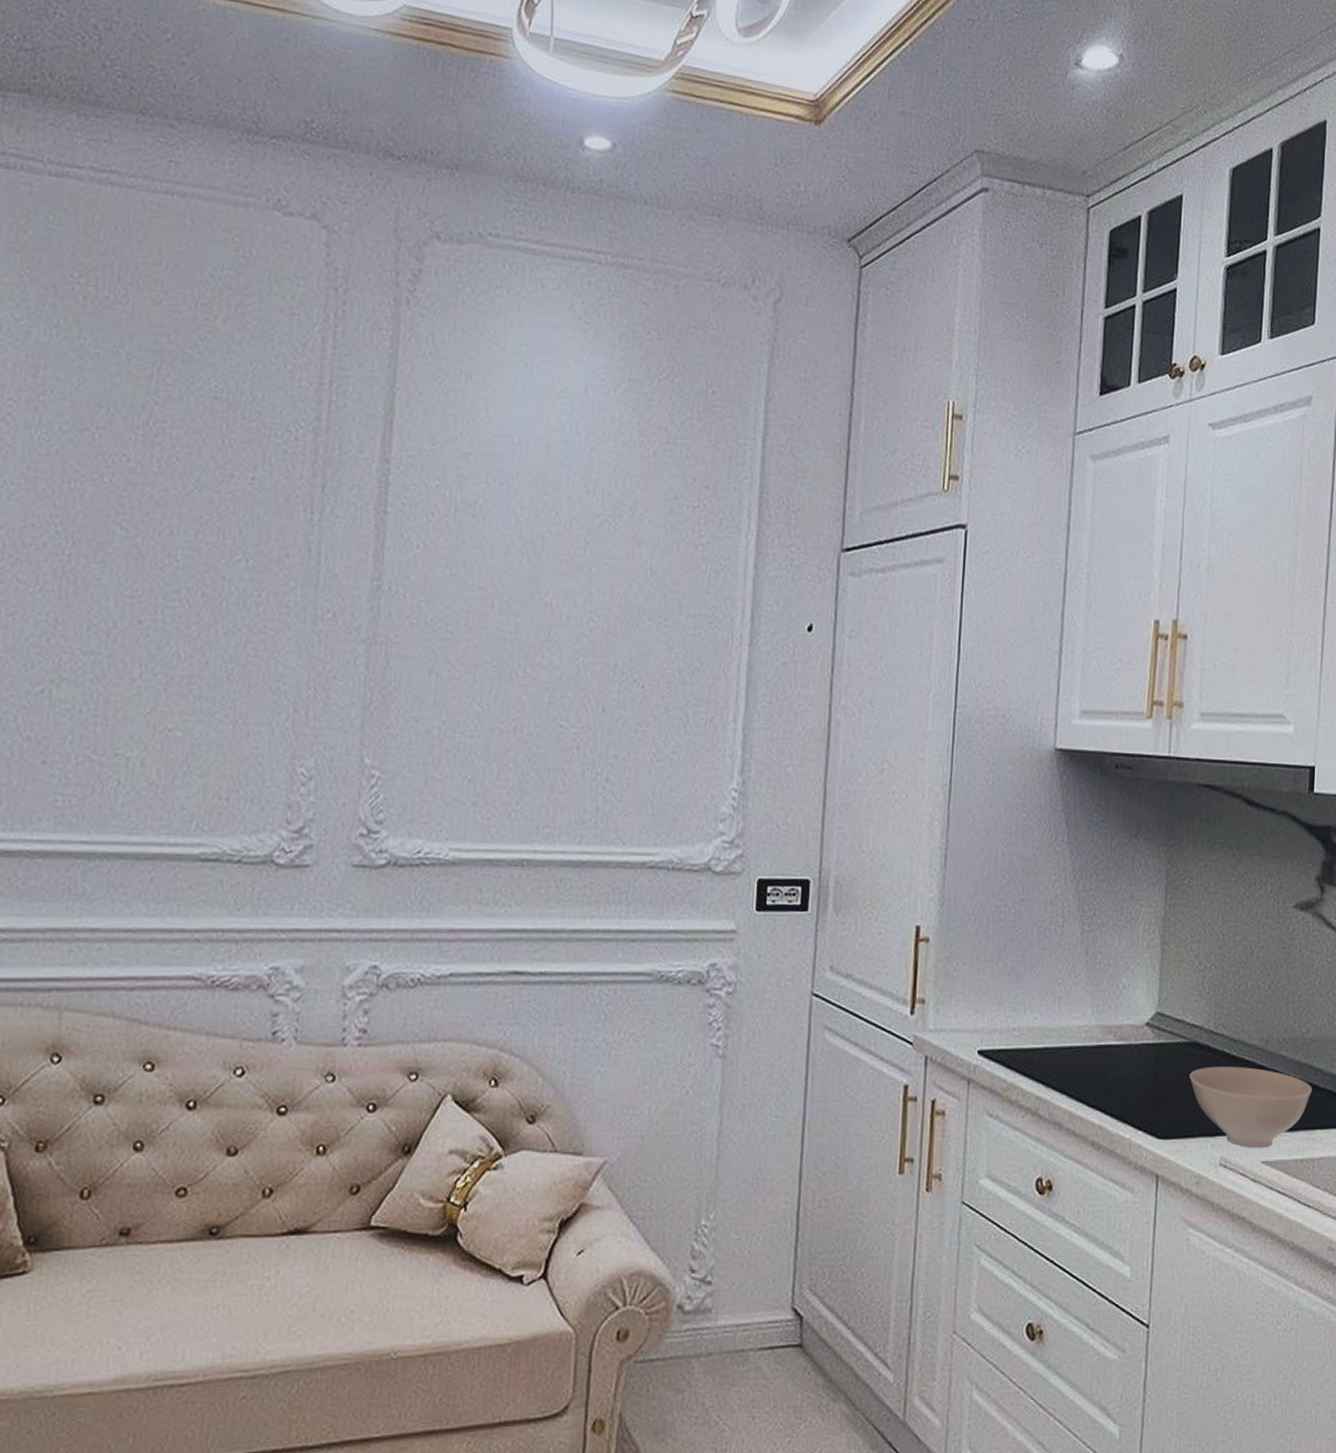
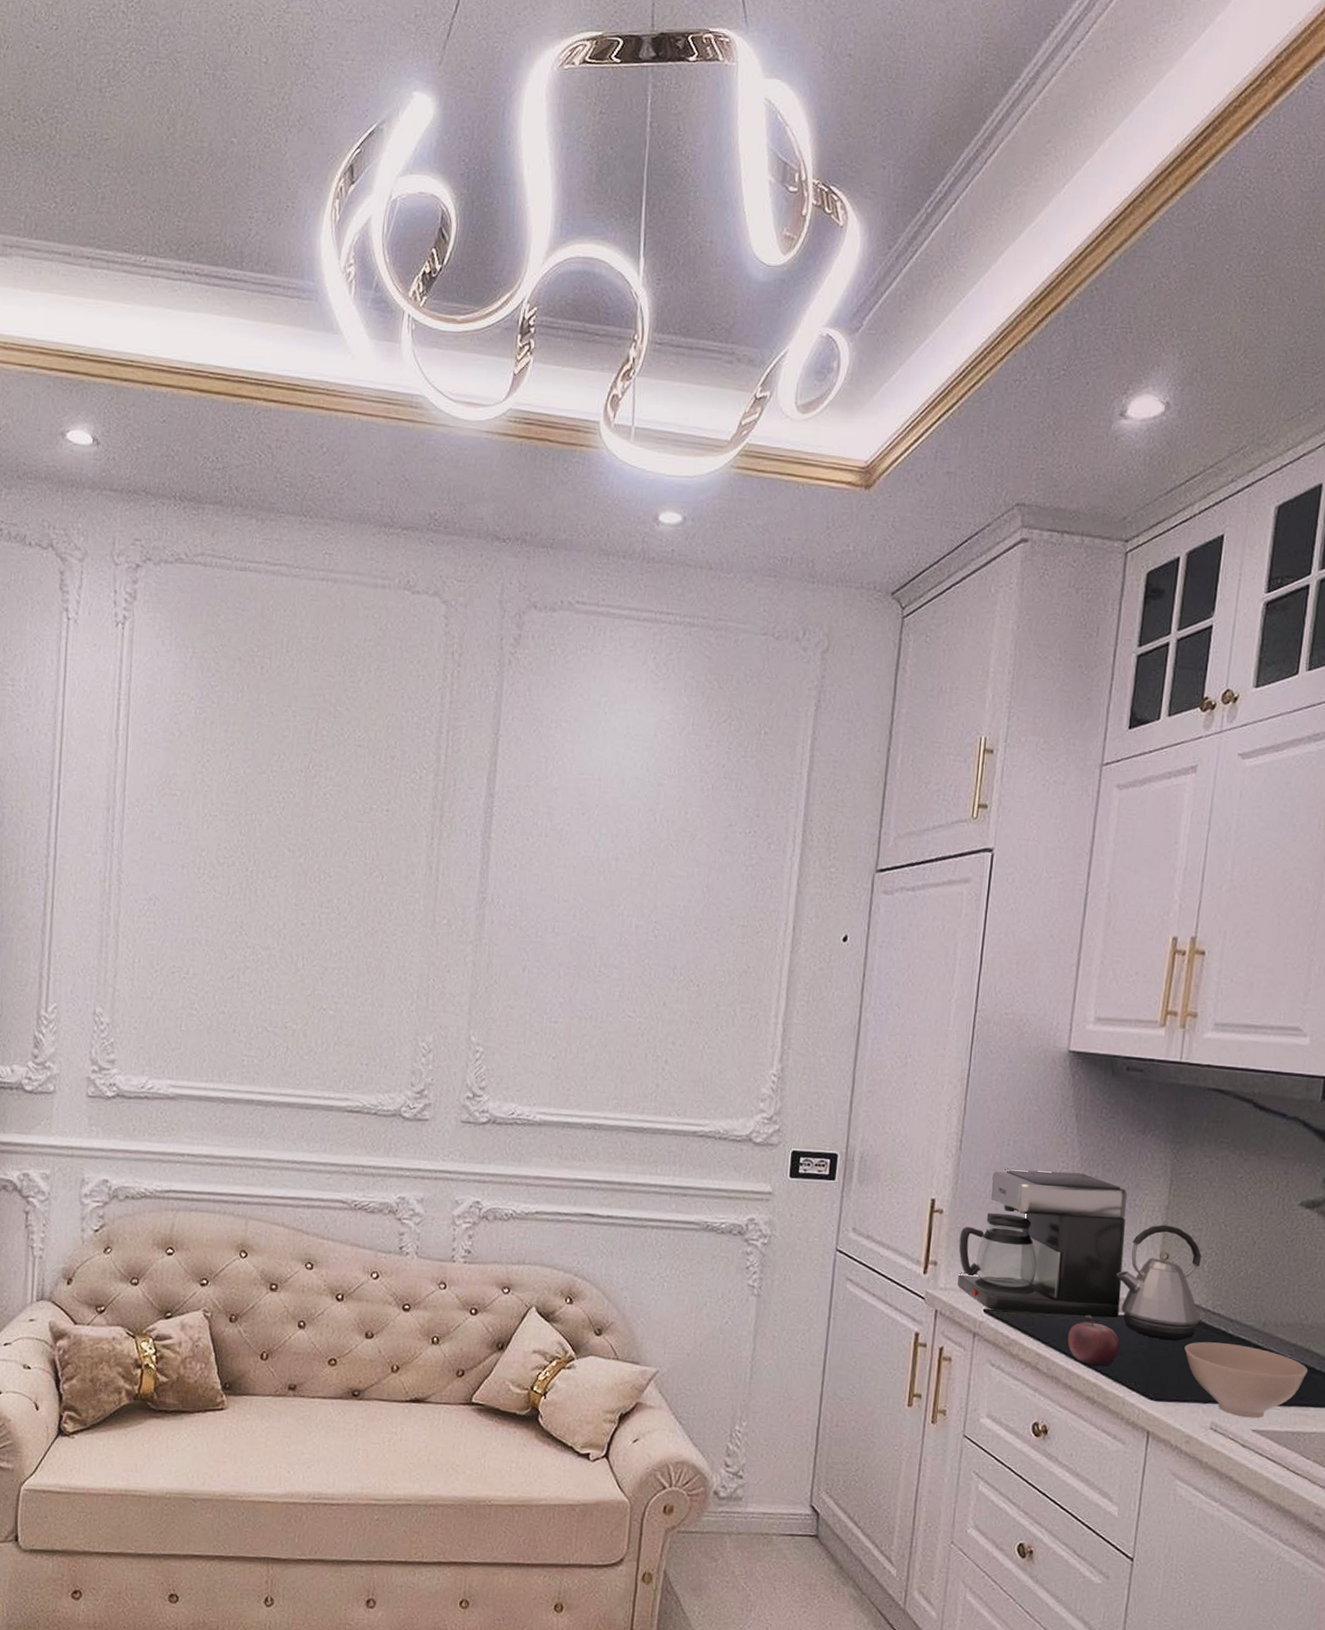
coffee maker: none [947,885,1123,1051] -> present [957,1169,1127,1318]
fruit: none [1068,1047,1124,1105] -> present [1067,1315,1121,1366]
kettle: none [1116,938,1206,1068] -> present [1117,1224,1203,1341]

